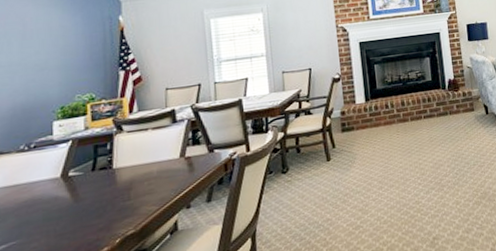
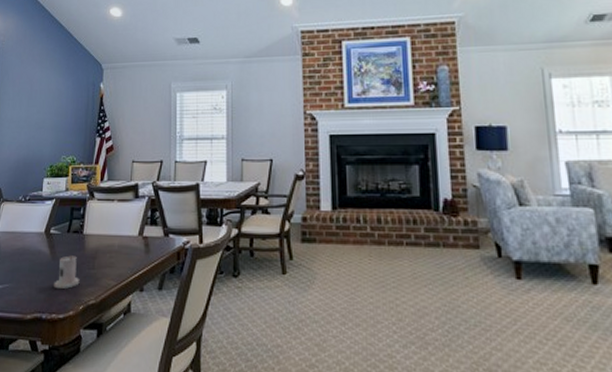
candle: none [80,192,114,230] -> present [54,255,80,289]

